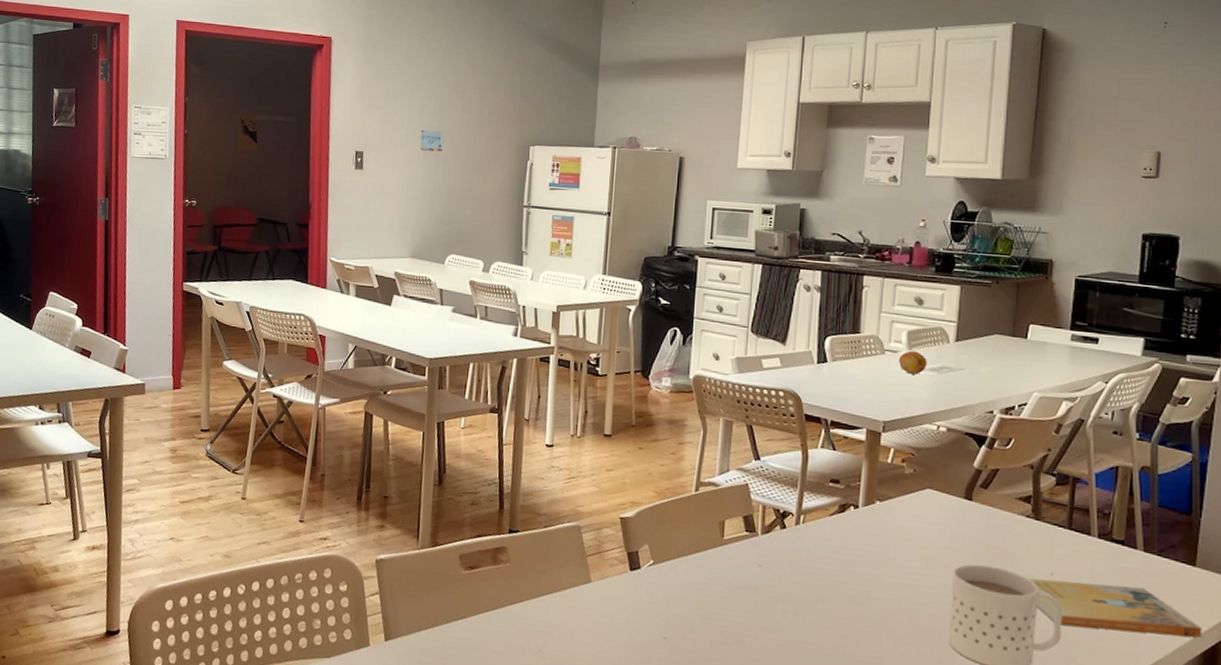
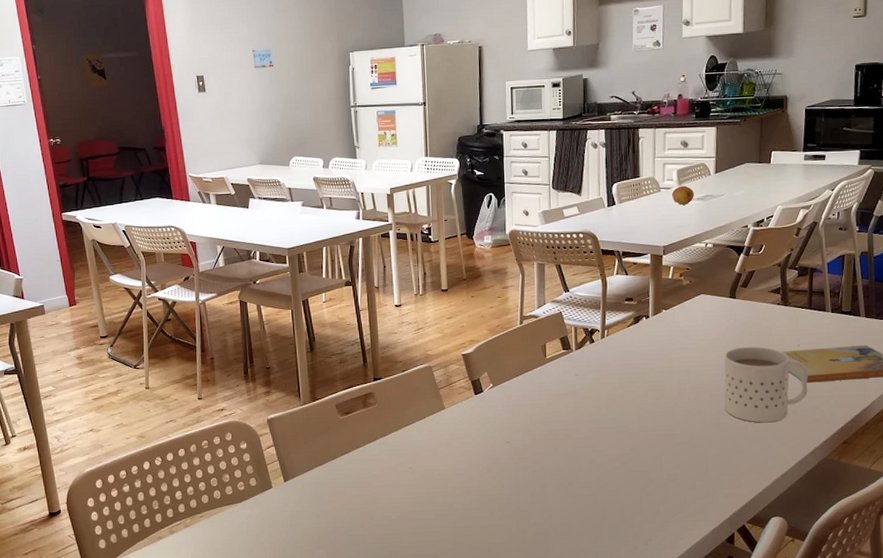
toaster: present [754,227,800,261] -> none [547,97,586,126]

